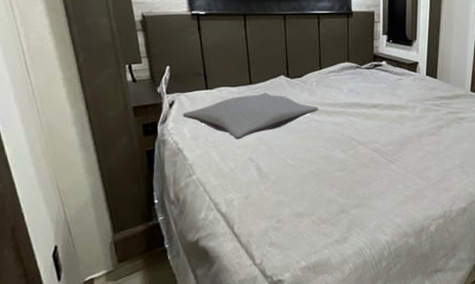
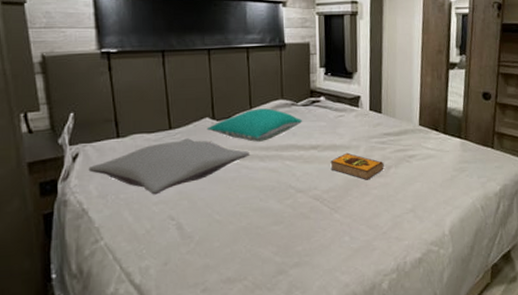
pillow: none [282,69,366,99] -> present [207,108,303,142]
hardback book: none [389,112,437,137] -> present [330,152,384,180]

